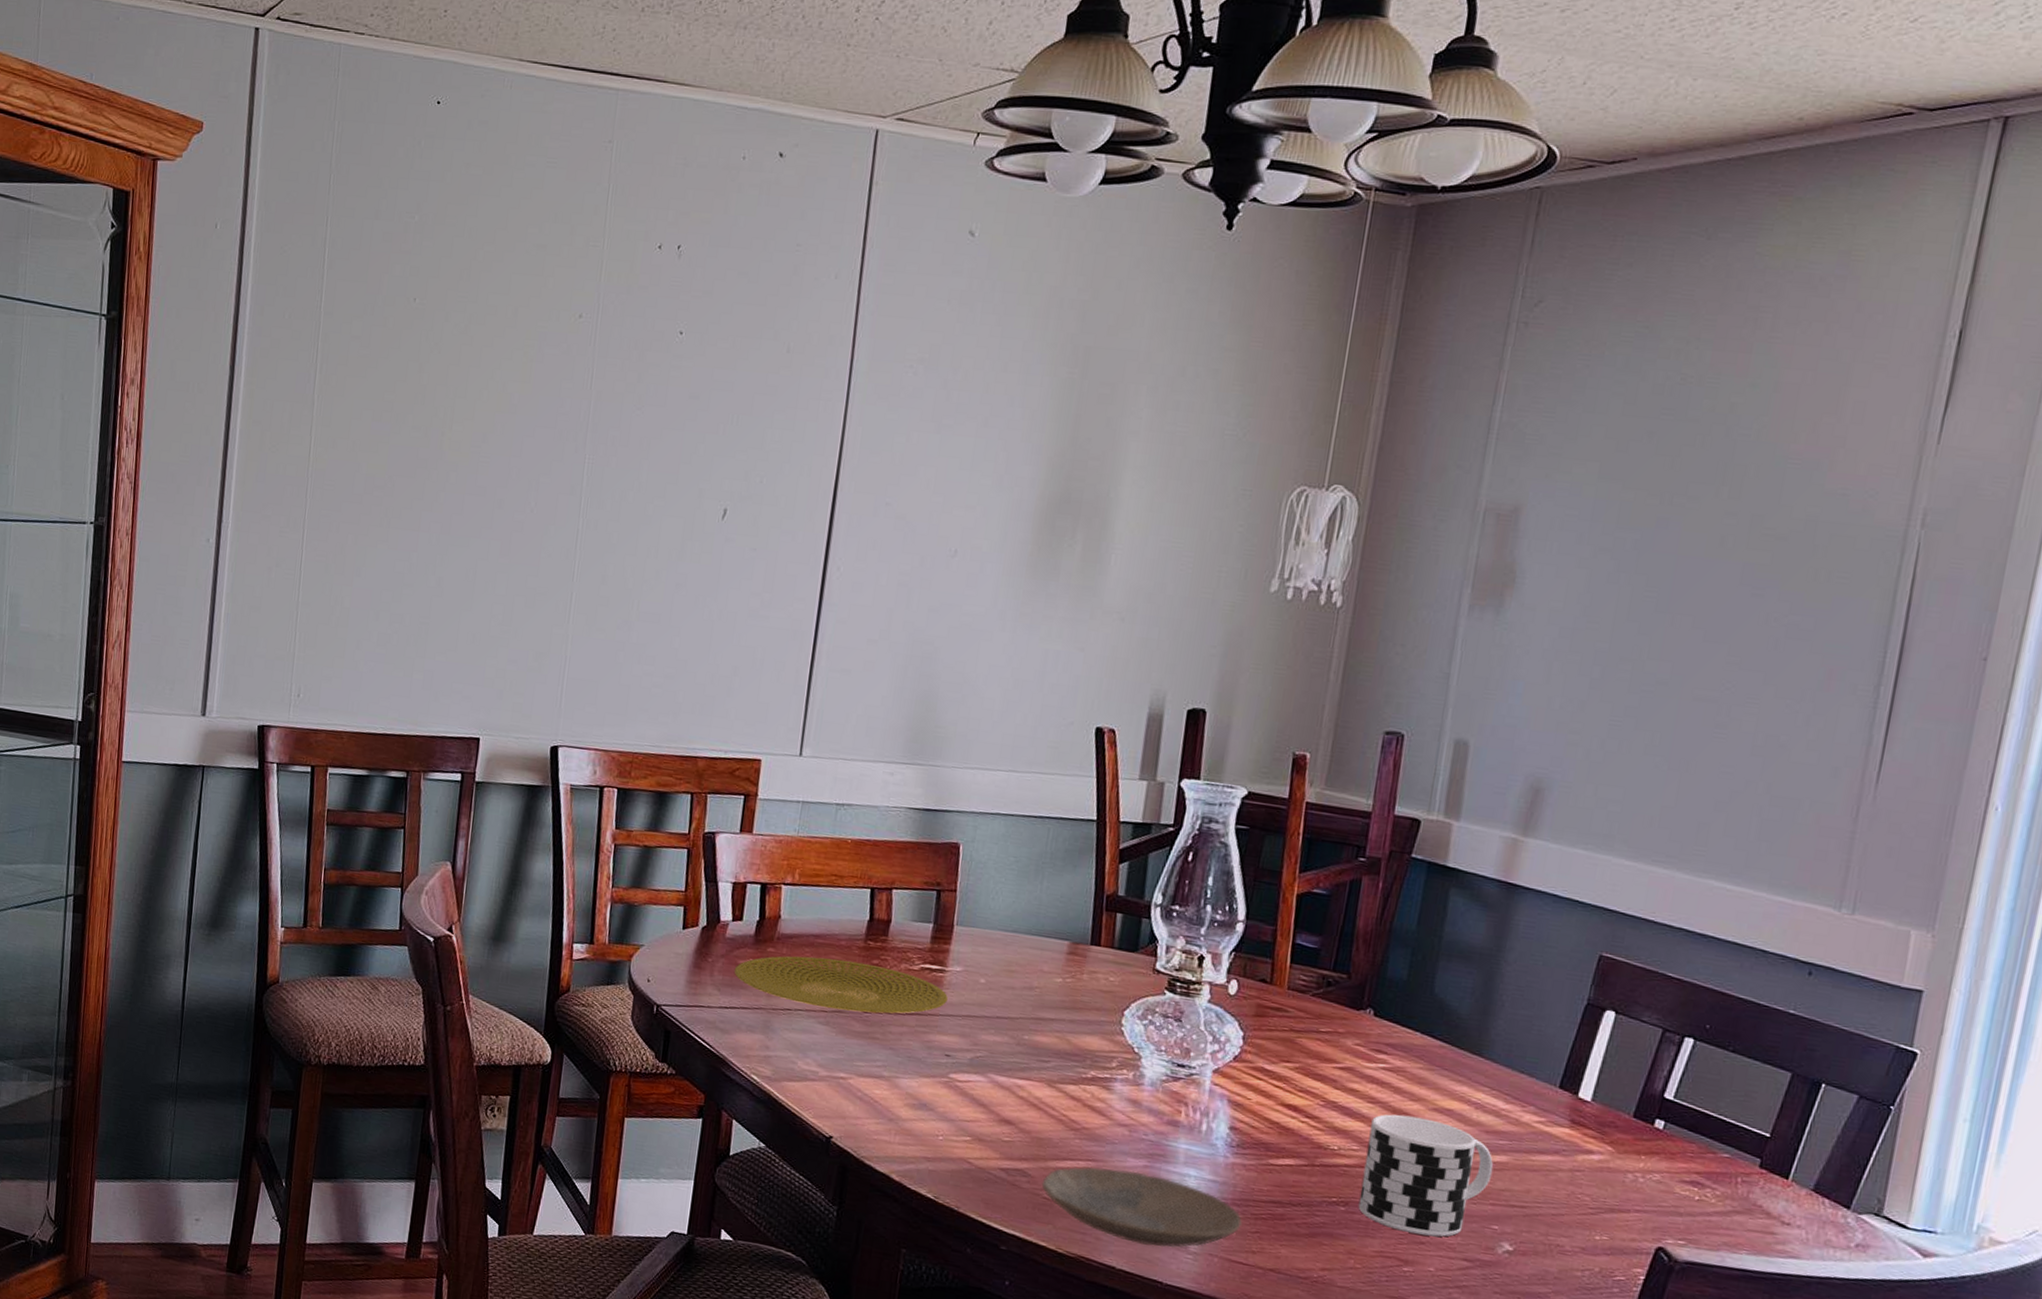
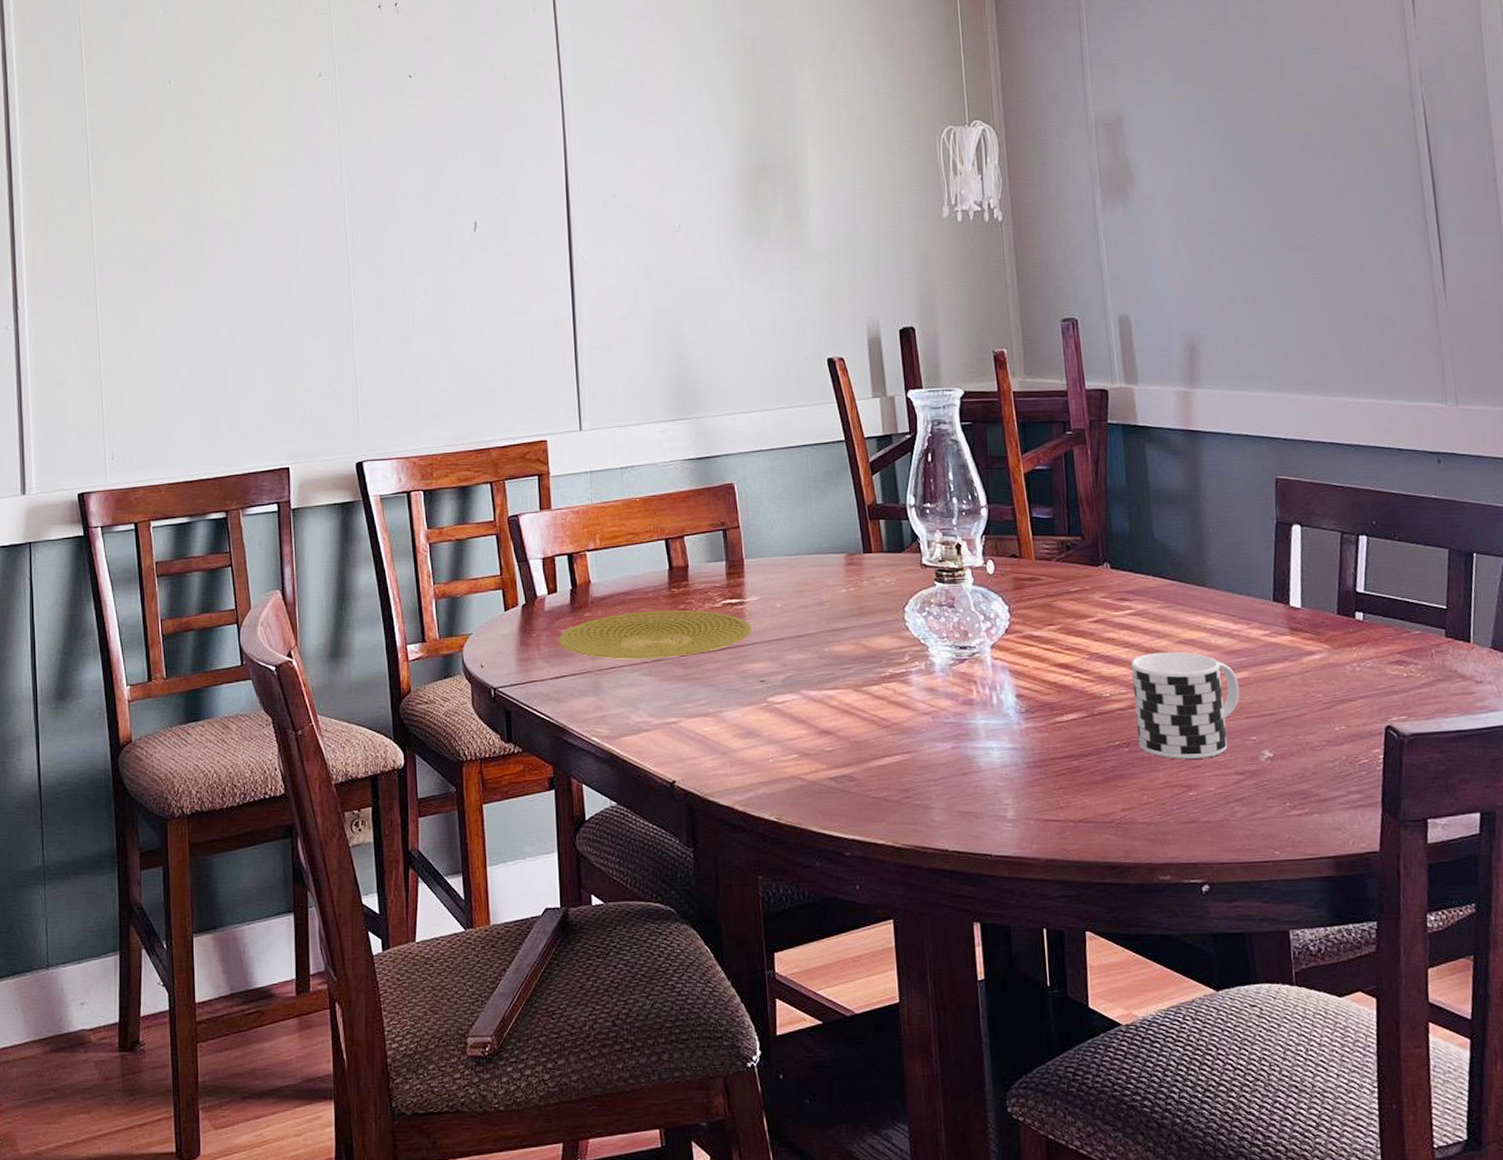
plate: present [1041,1166,1242,1248] -> none [868,754,1046,822]

